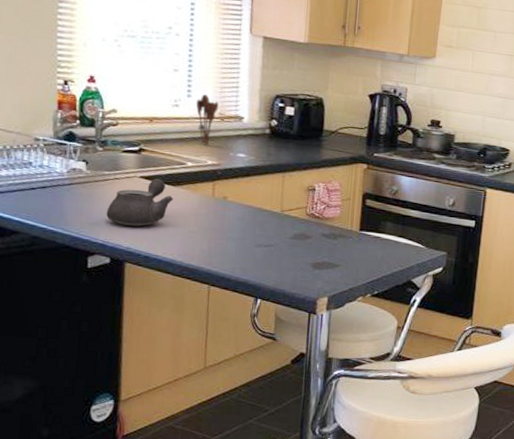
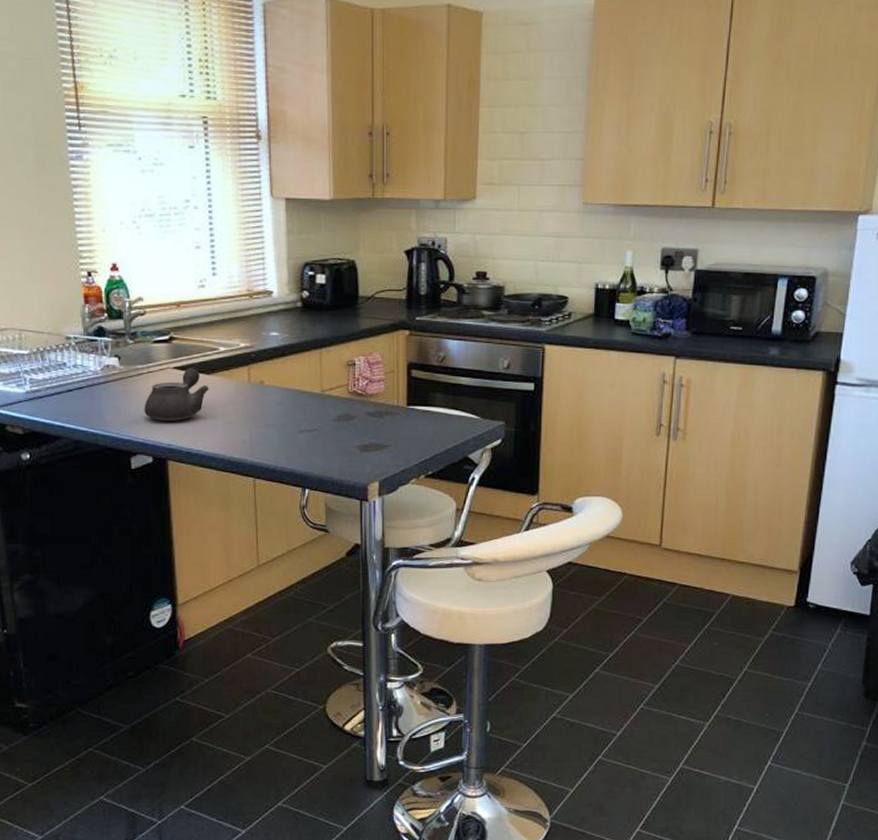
utensil holder: present [196,94,219,145] -> none [221,271,246,327]

